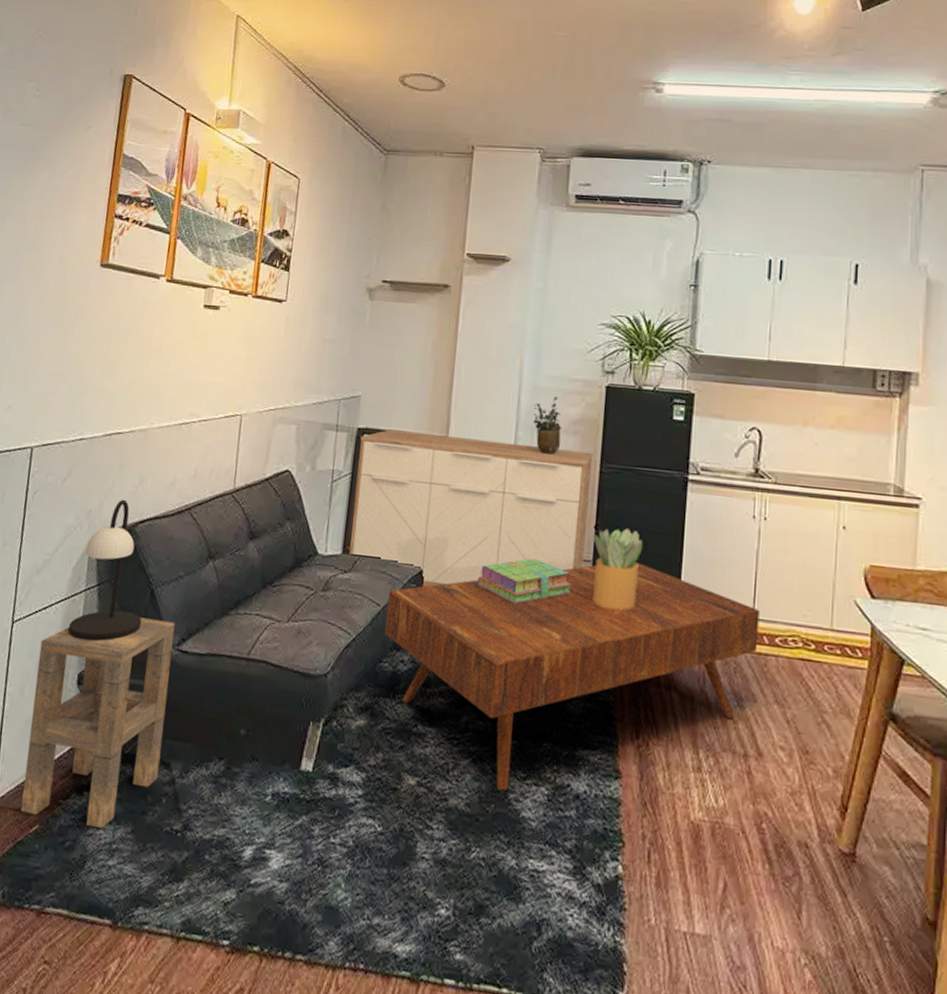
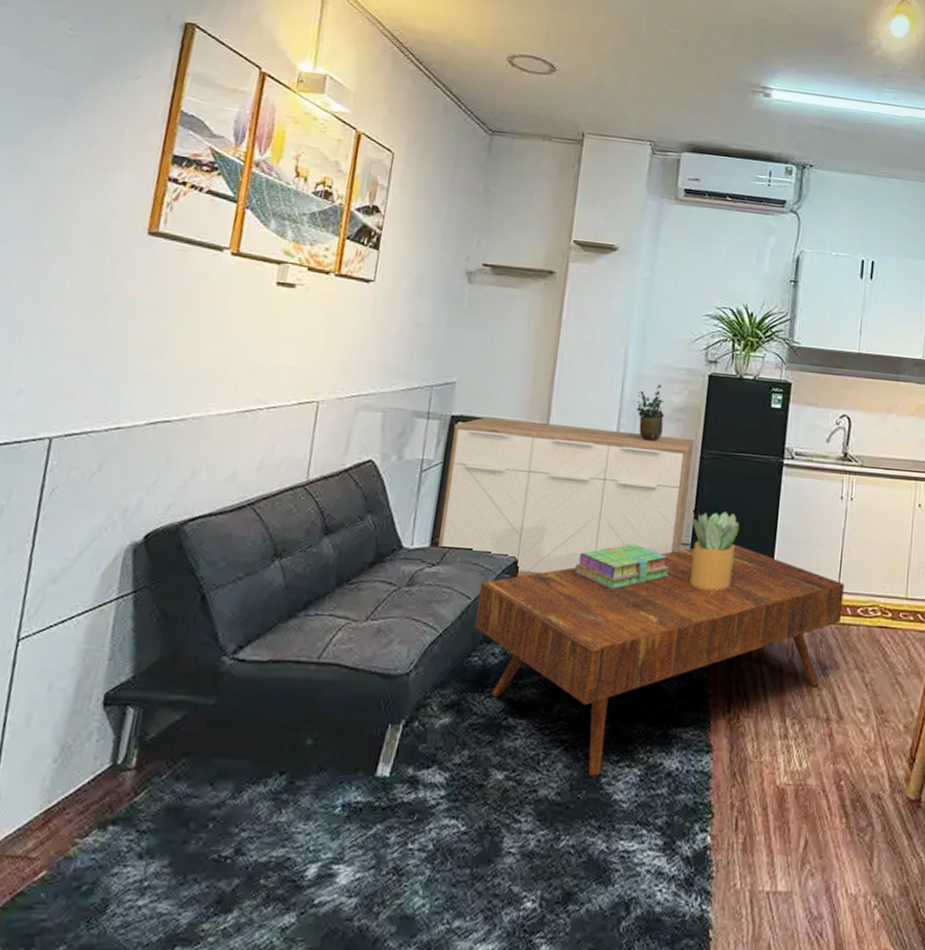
side table: present [20,617,175,828] -> none [22,625,231,865]
table lamp: present [68,499,142,642] -> none [92,494,189,656]

